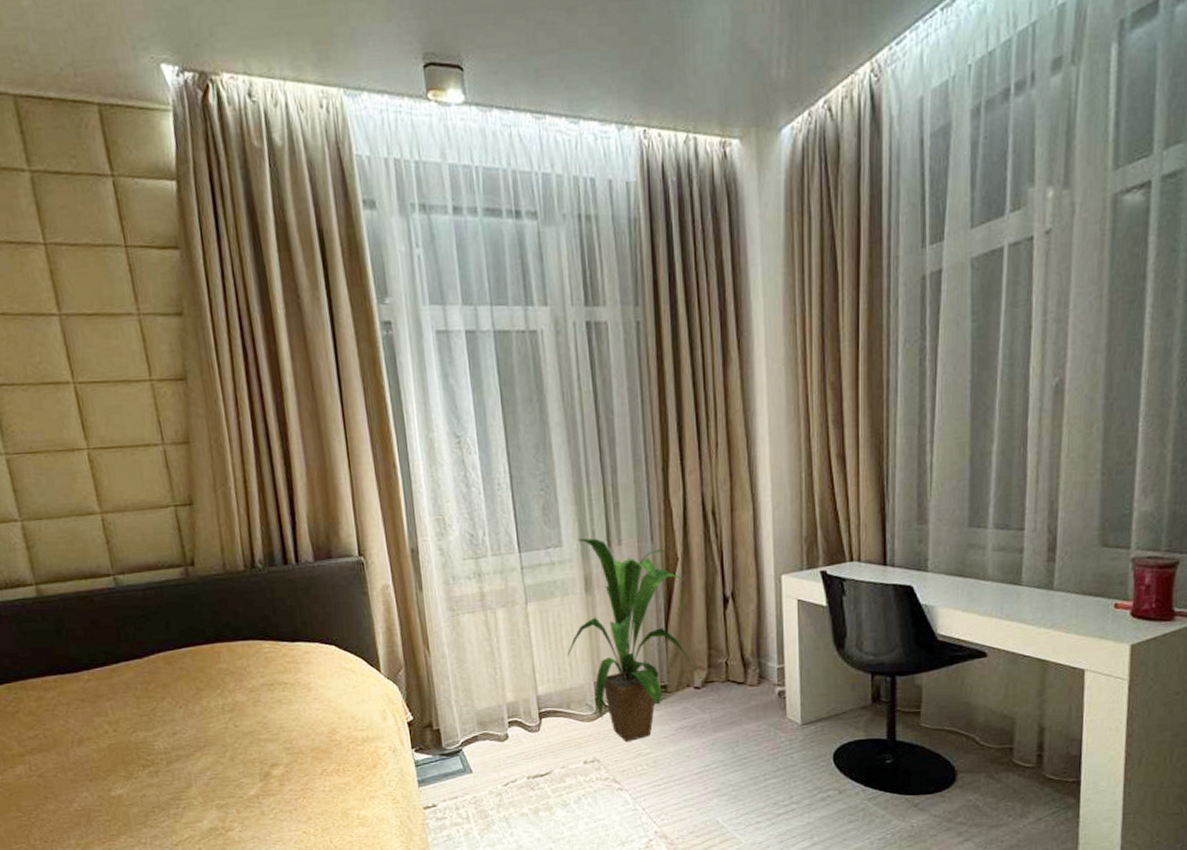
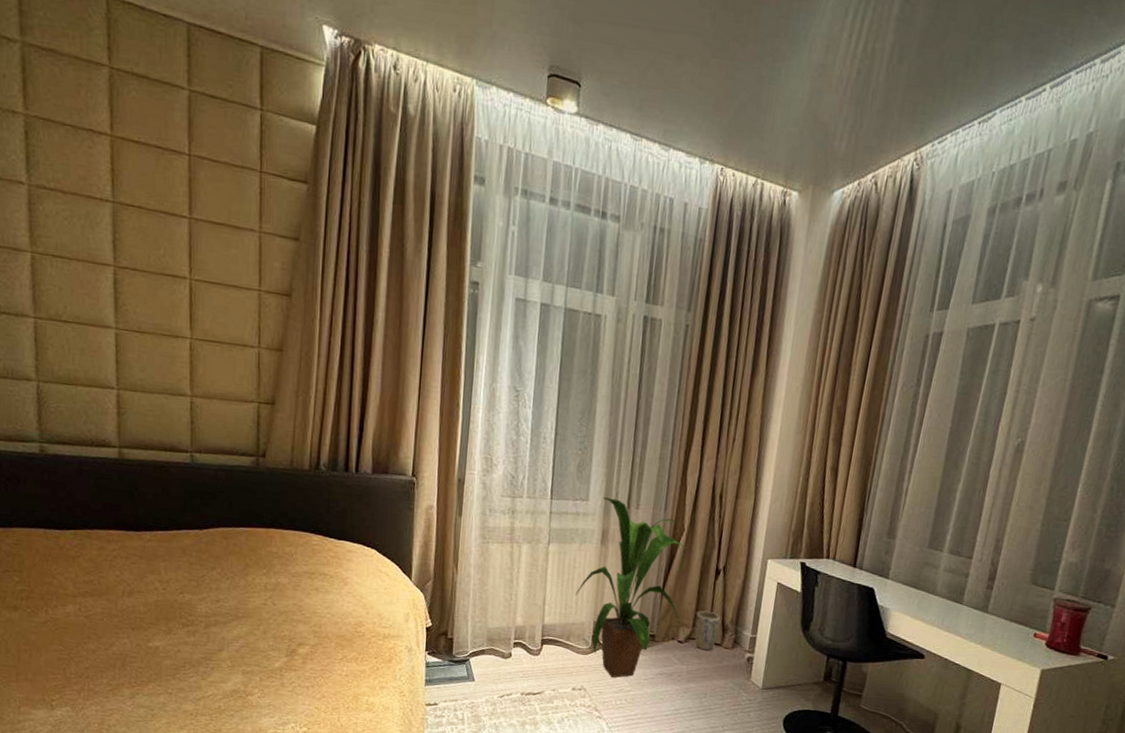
plant pot: none [710,646,740,693] -> present [694,610,720,651]

